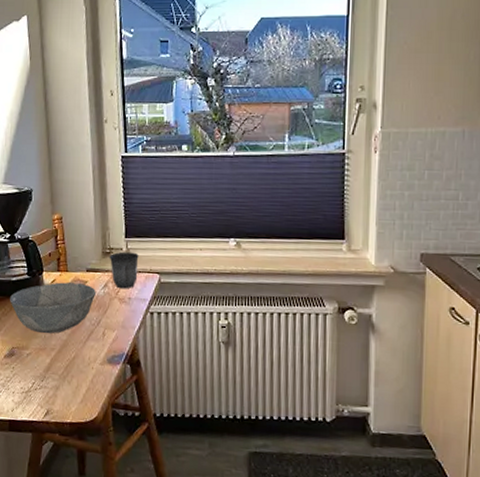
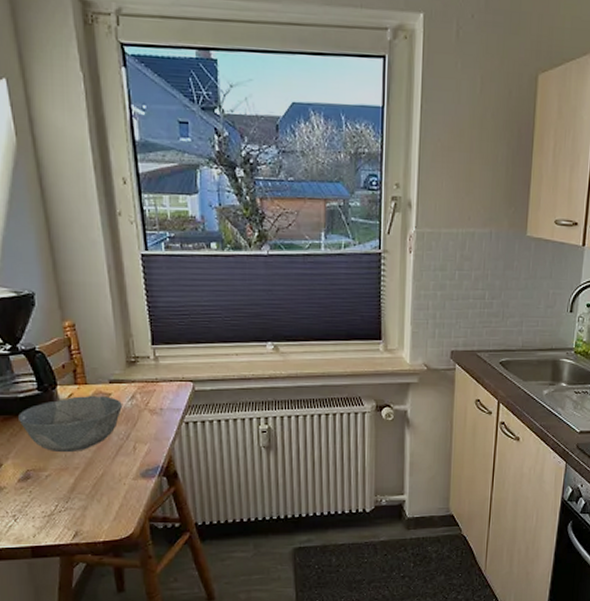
mug: present [109,251,139,289] -> none [134,360,169,400]

